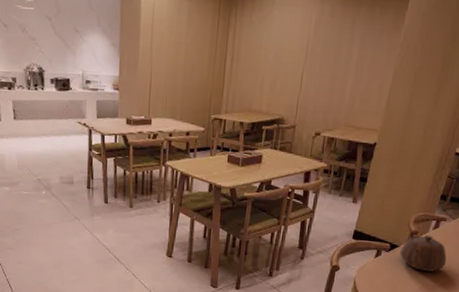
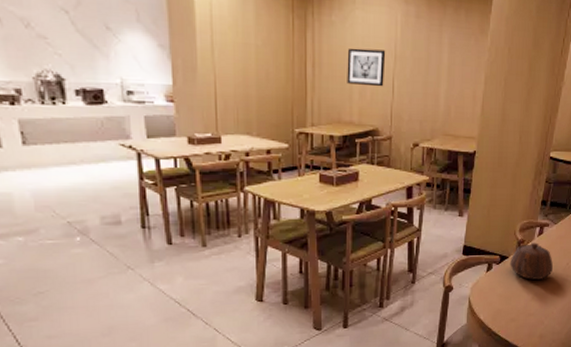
wall art: none [260,45,298,80] -> present [347,48,386,87]

